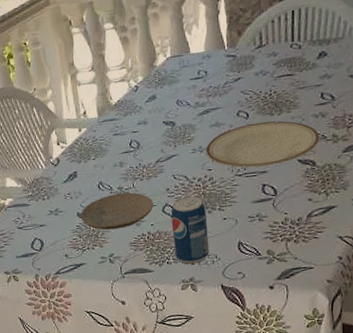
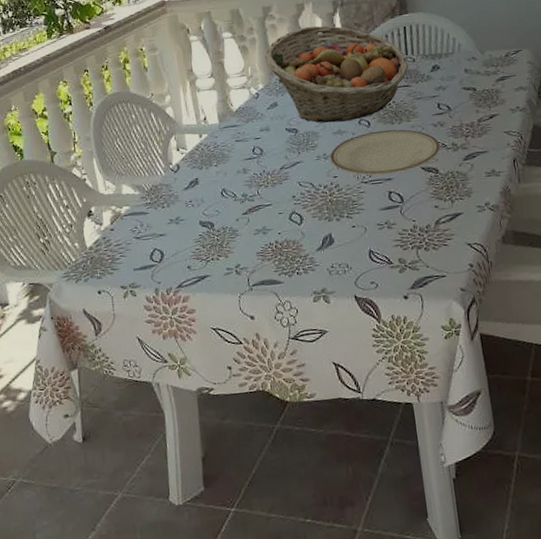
plate: present [80,192,153,230] -> none [203,199,280,240]
fruit basket: none [145,12,294,116] -> present [264,25,409,123]
beverage can: present [171,196,210,264] -> none [298,204,341,275]

